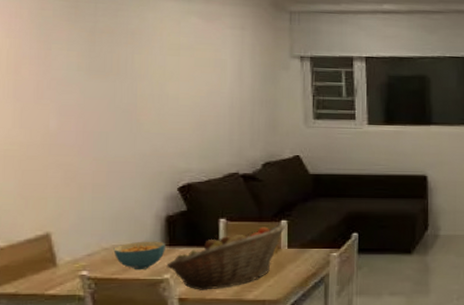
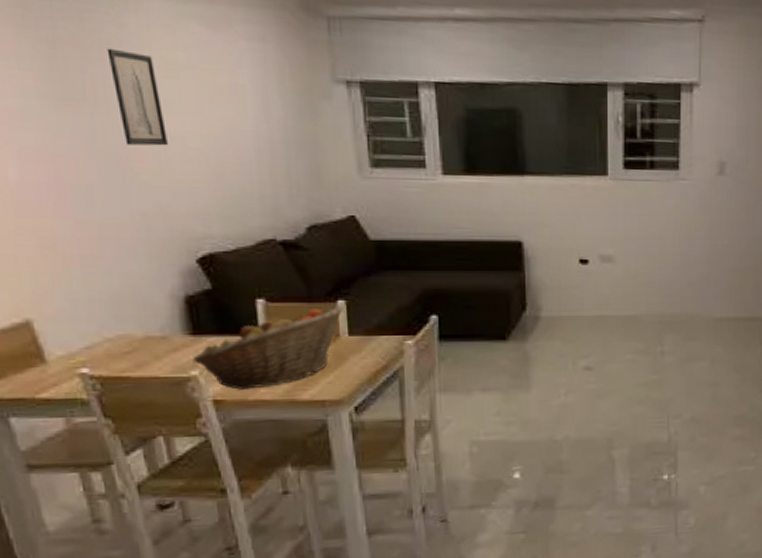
cereal bowl: present [113,241,165,270] -> none [119,328,189,366]
wall art: none [131,35,166,104] -> present [107,48,168,146]

